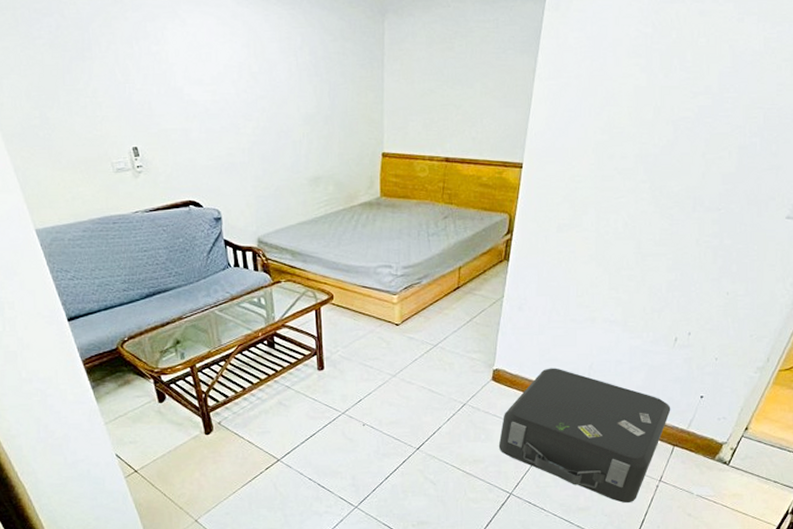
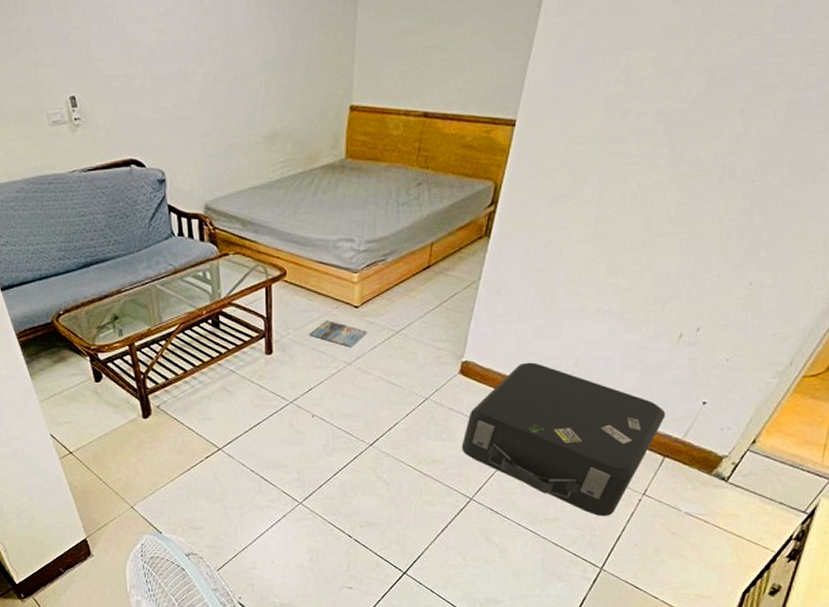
magazine: none [356,337,408,361] -> present [308,319,367,347]

